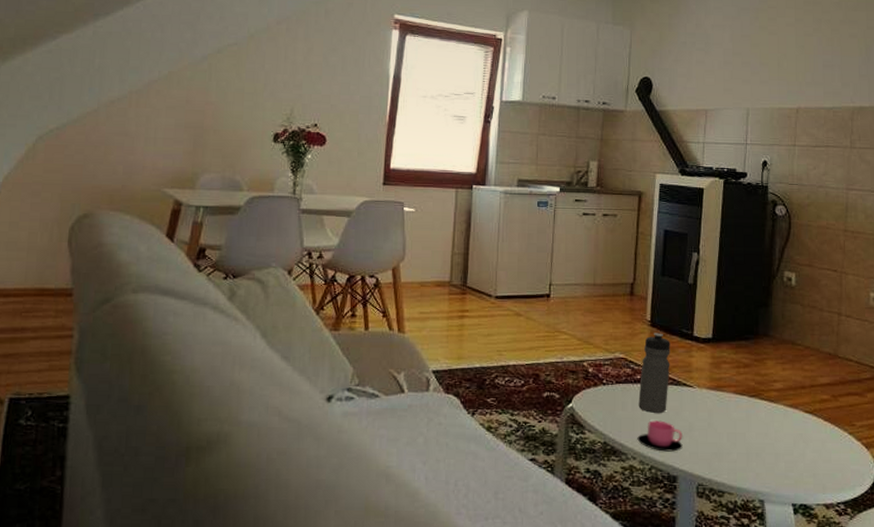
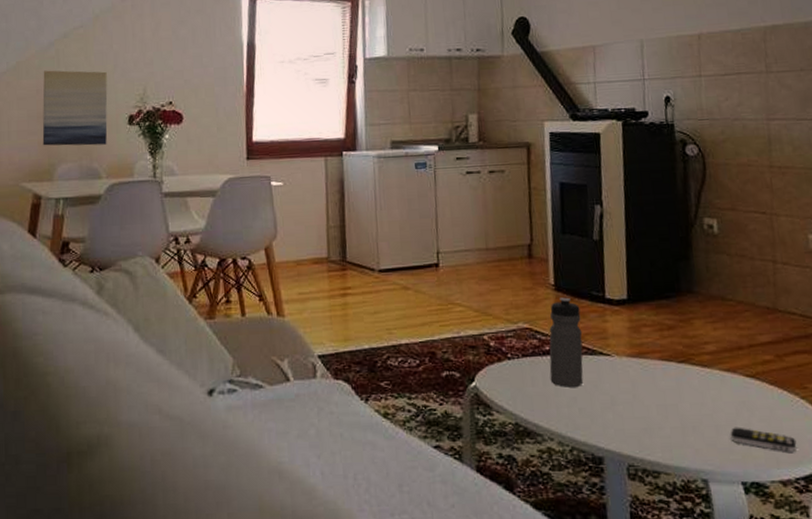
wall art: none [188,82,257,159] -> present [42,70,108,146]
cup: present [637,420,683,452] -> none [552,395,606,430]
remote control: none [787,456,841,480] -> present [730,427,797,452]

